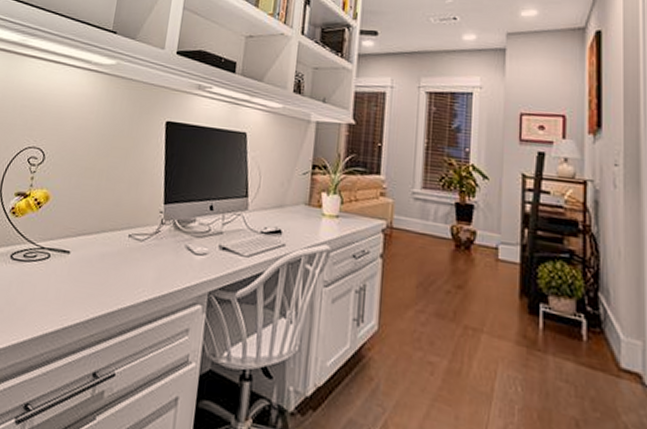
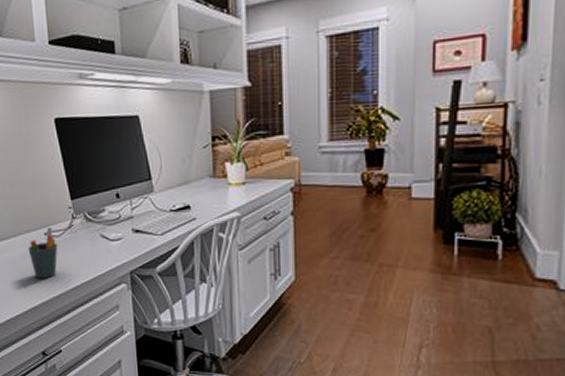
pen holder: none [107,229,140,286] -> present [28,227,58,279]

